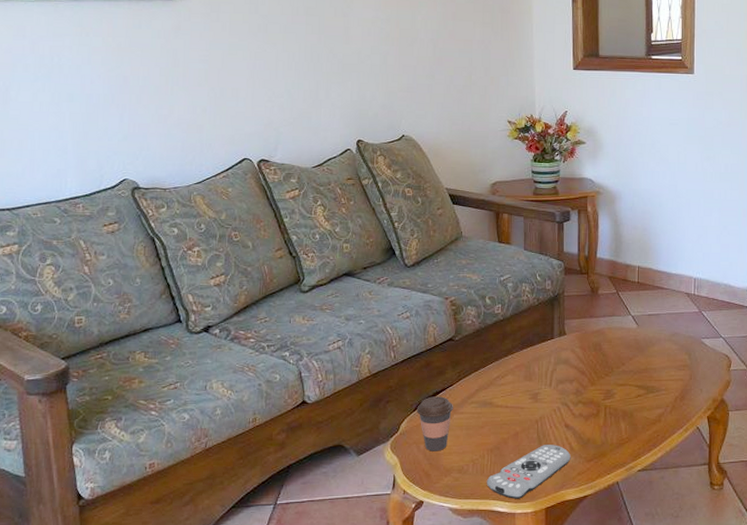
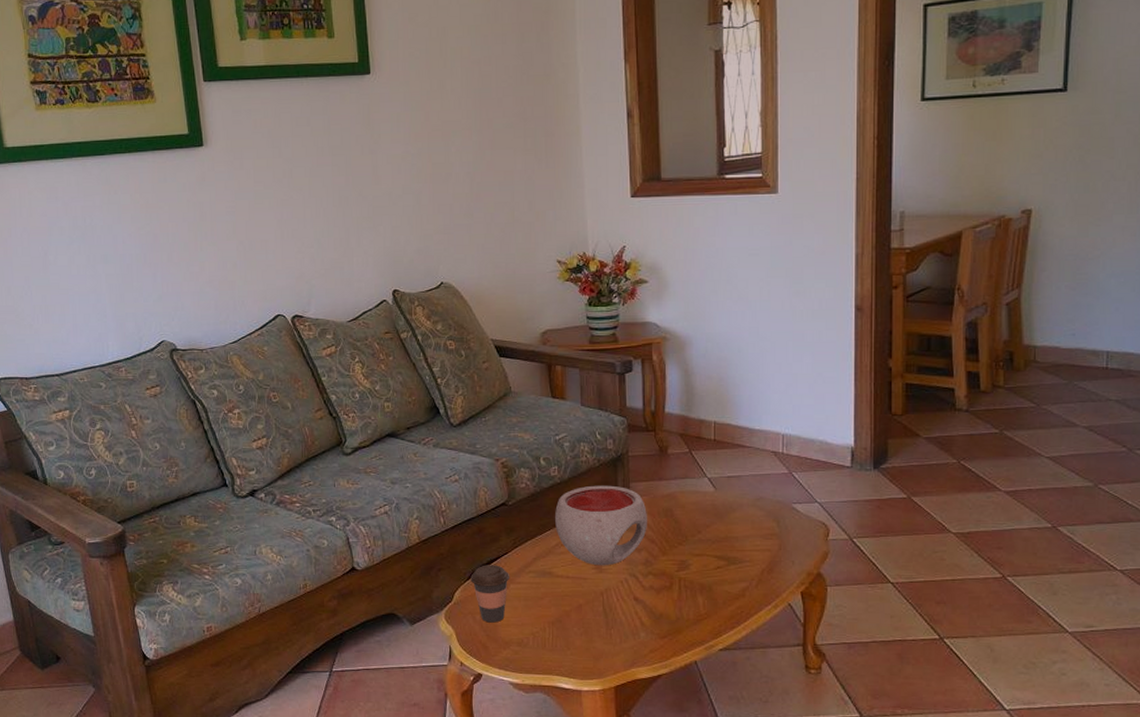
remote control: present [486,445,571,499] -> none [548,619,642,675]
bowl: none [497,322,579,396] -> present [555,485,647,566]

